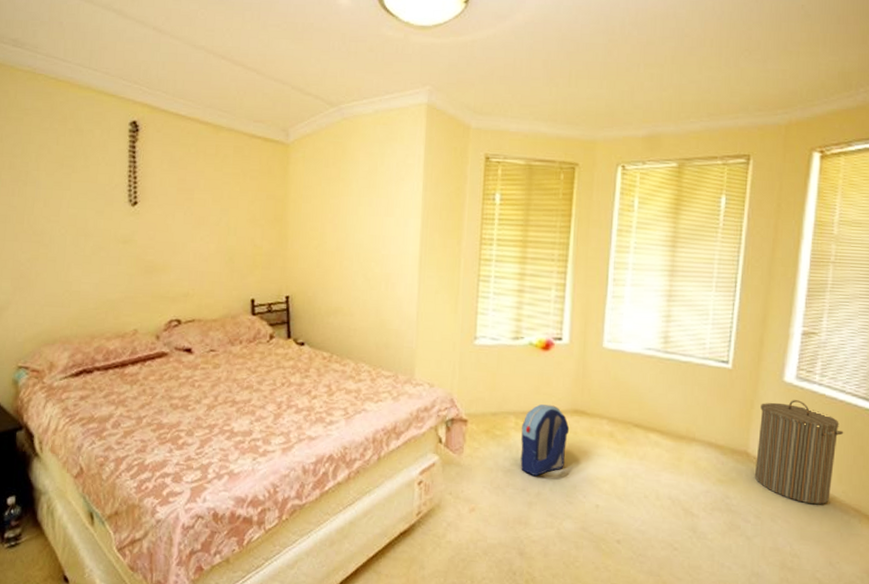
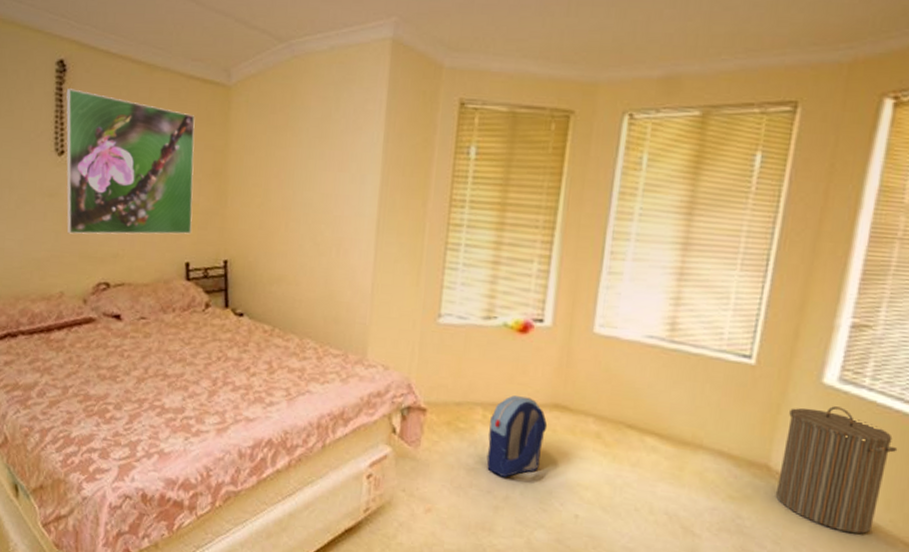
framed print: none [139,146,258,277] -> present [66,88,195,235]

